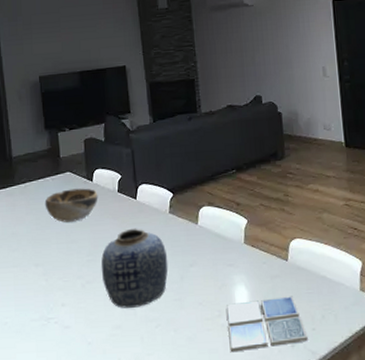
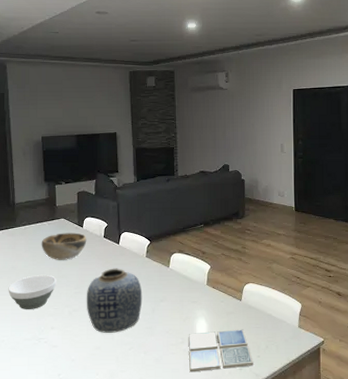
bowl: none [9,241,65,284] -> present [8,275,56,309]

